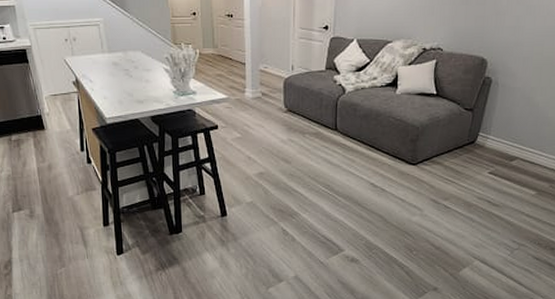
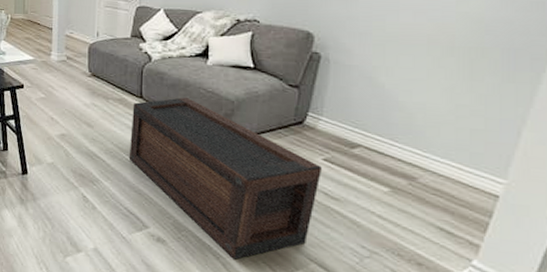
coffee table: none [325,127,487,267] -> present [128,97,322,260]

